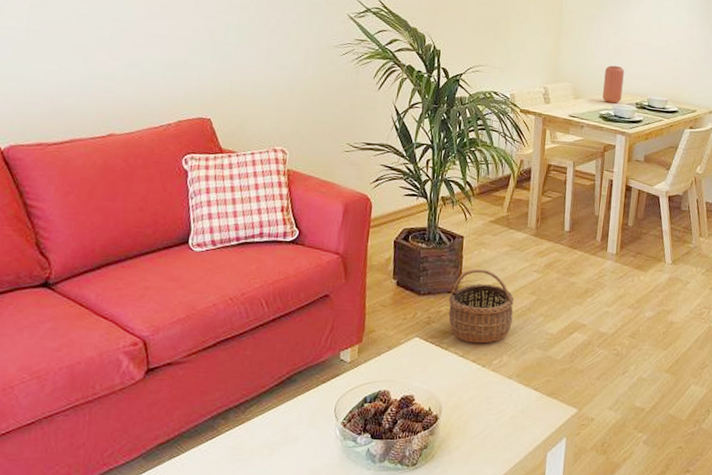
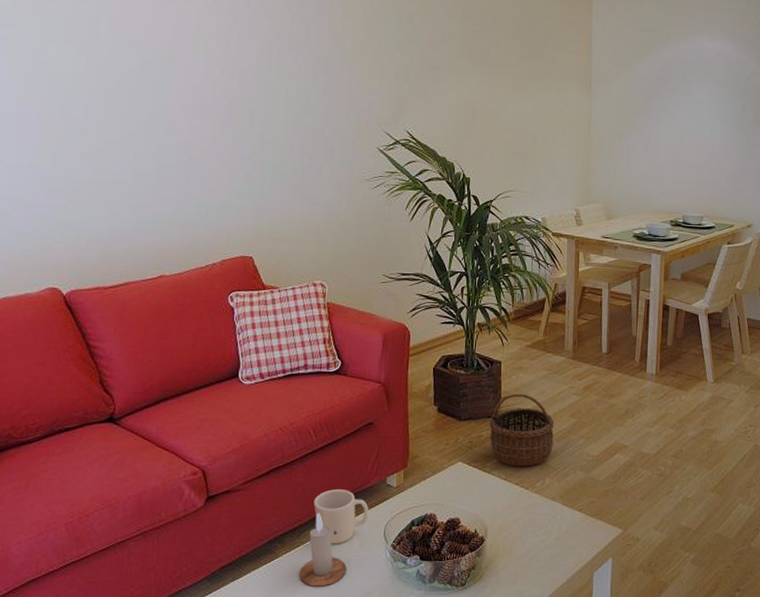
candle: none [242,388,293,466] -> present [299,513,347,587]
mug: none [261,363,320,421] -> present [313,489,369,544]
vase: present [602,65,624,104] -> none [636,183,657,222]

